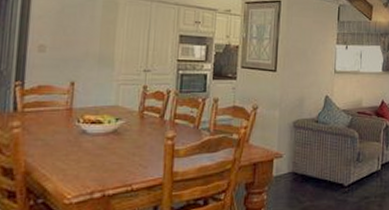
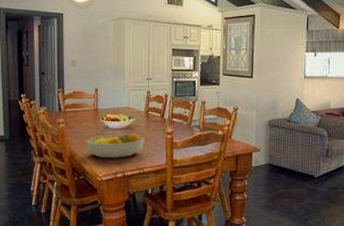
fruit bowl: none [50,138,136,173] -> present [85,132,144,158]

